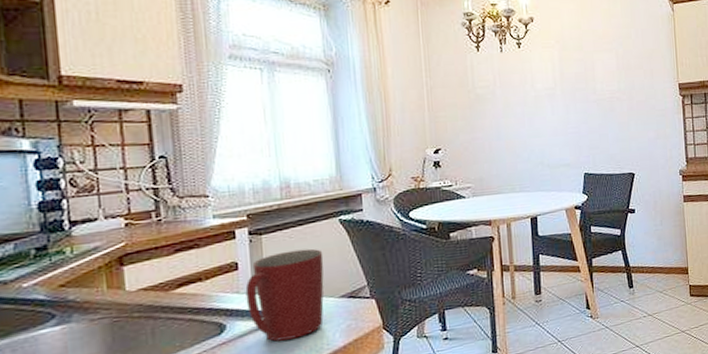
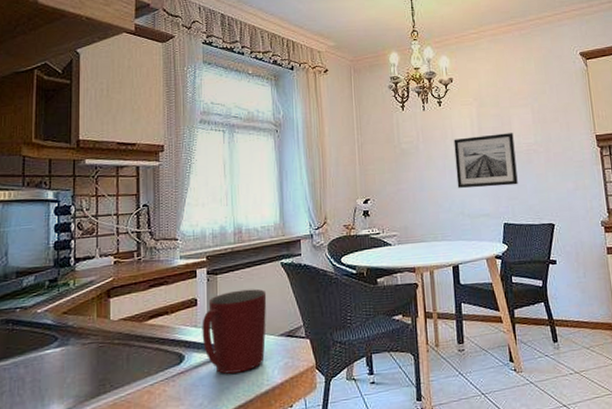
wall art: none [533,79,600,137] -> present [453,133,518,188]

